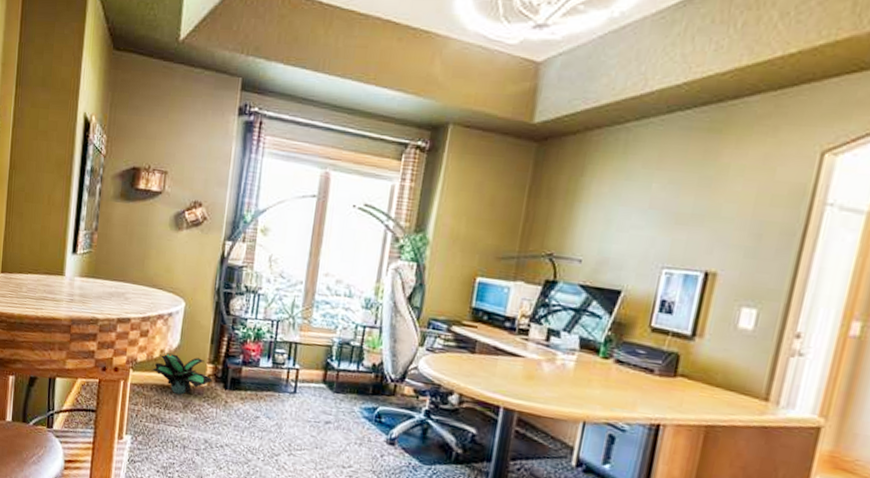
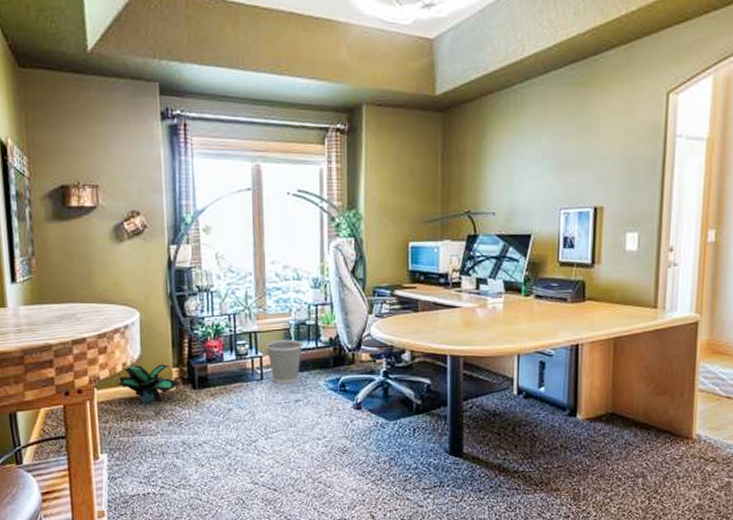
wastebasket: none [304,355,344,404] -> present [266,339,304,384]

